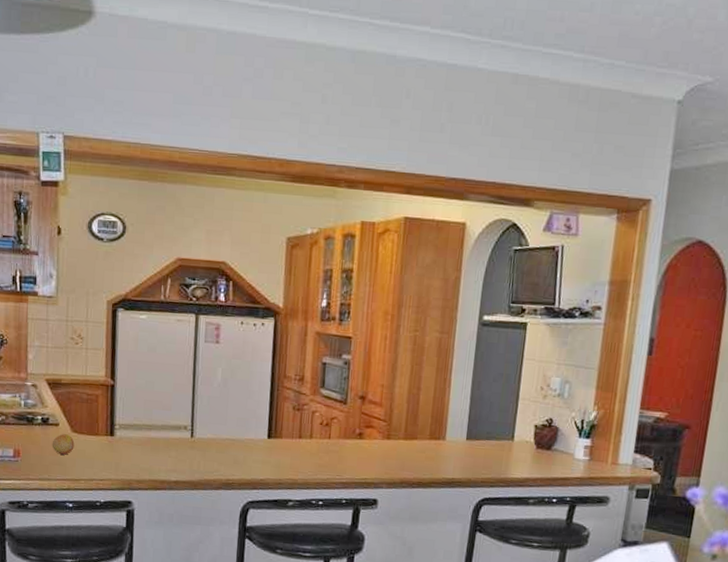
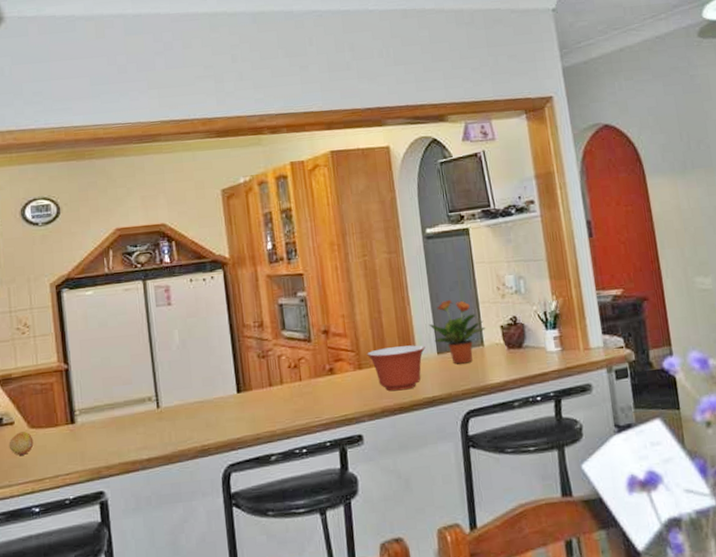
mixing bowl: none [398,423,456,467] -> present [367,345,426,391]
potted plant: none [464,390,520,454] -> present [429,300,486,364]

